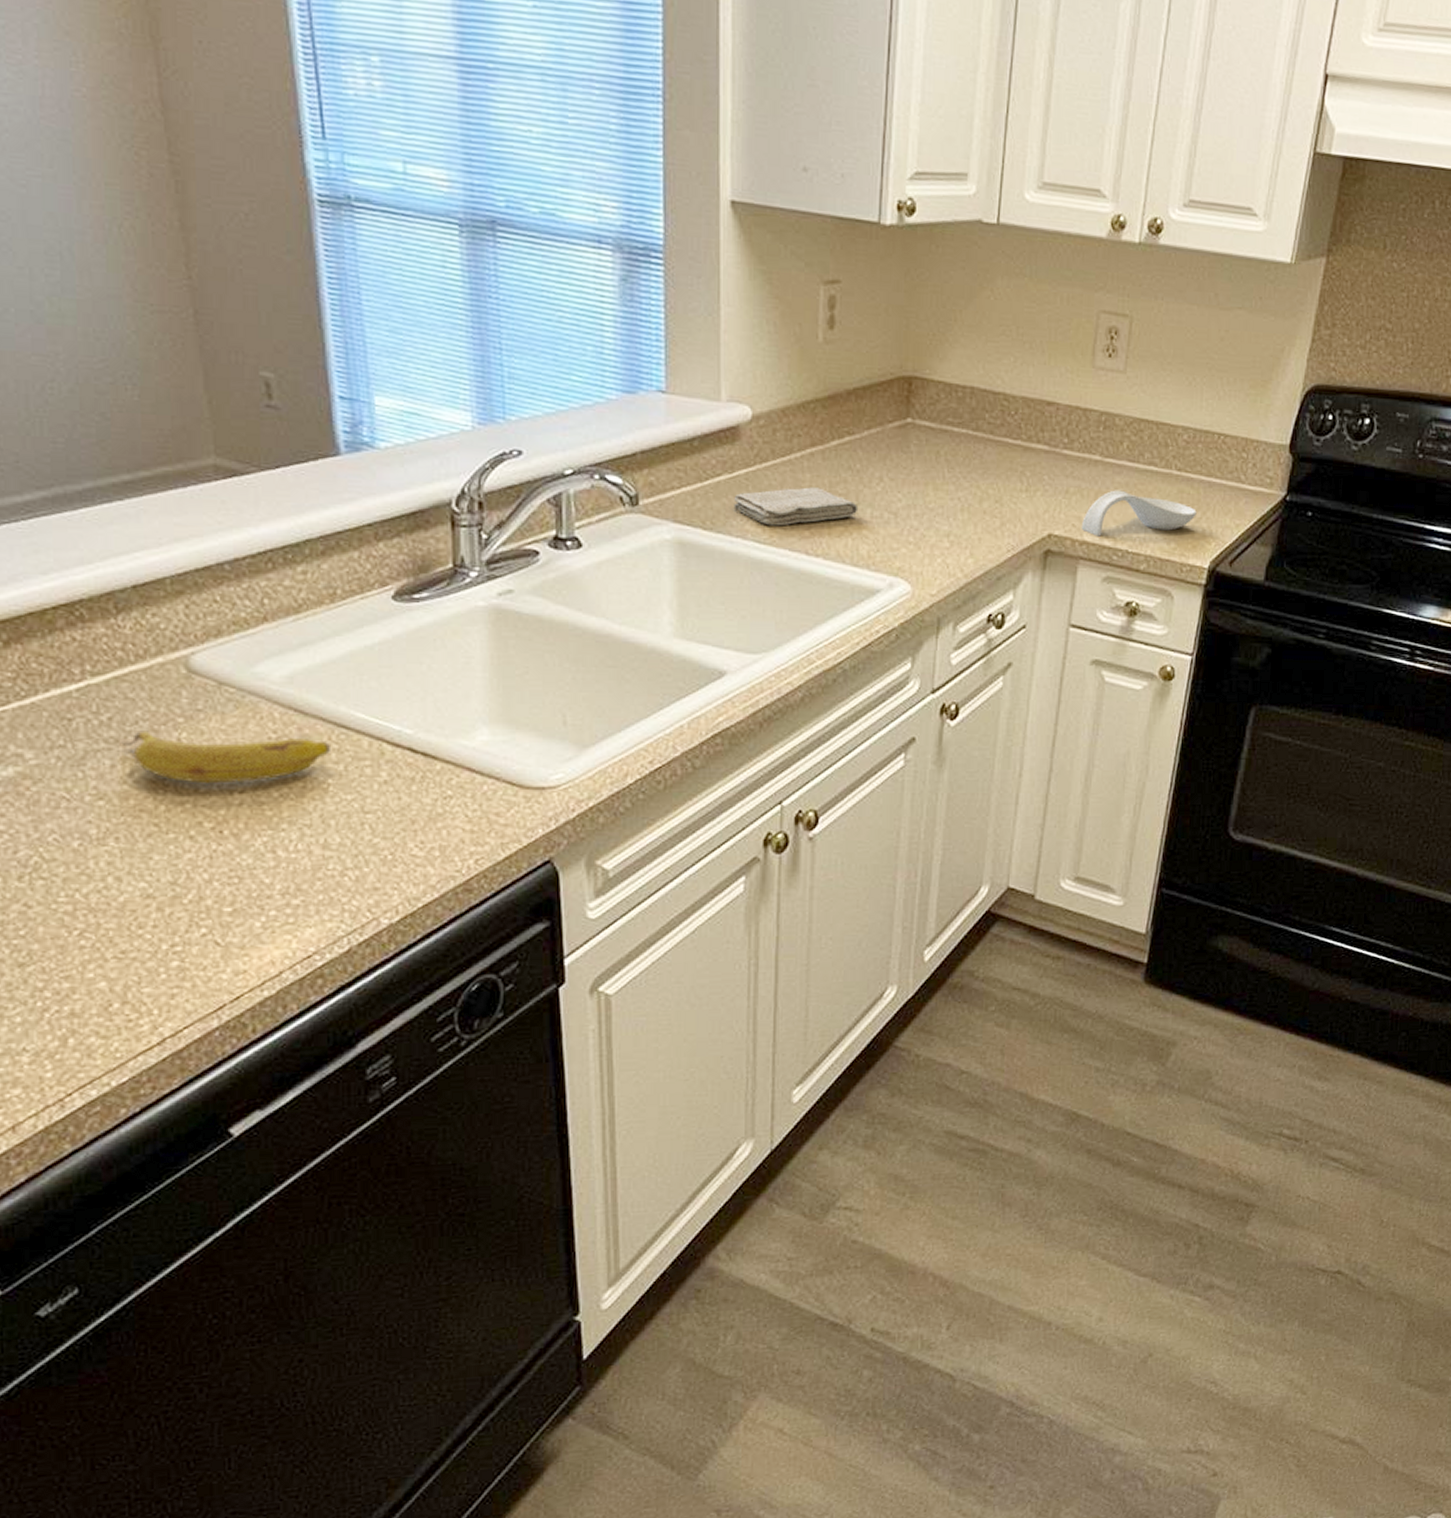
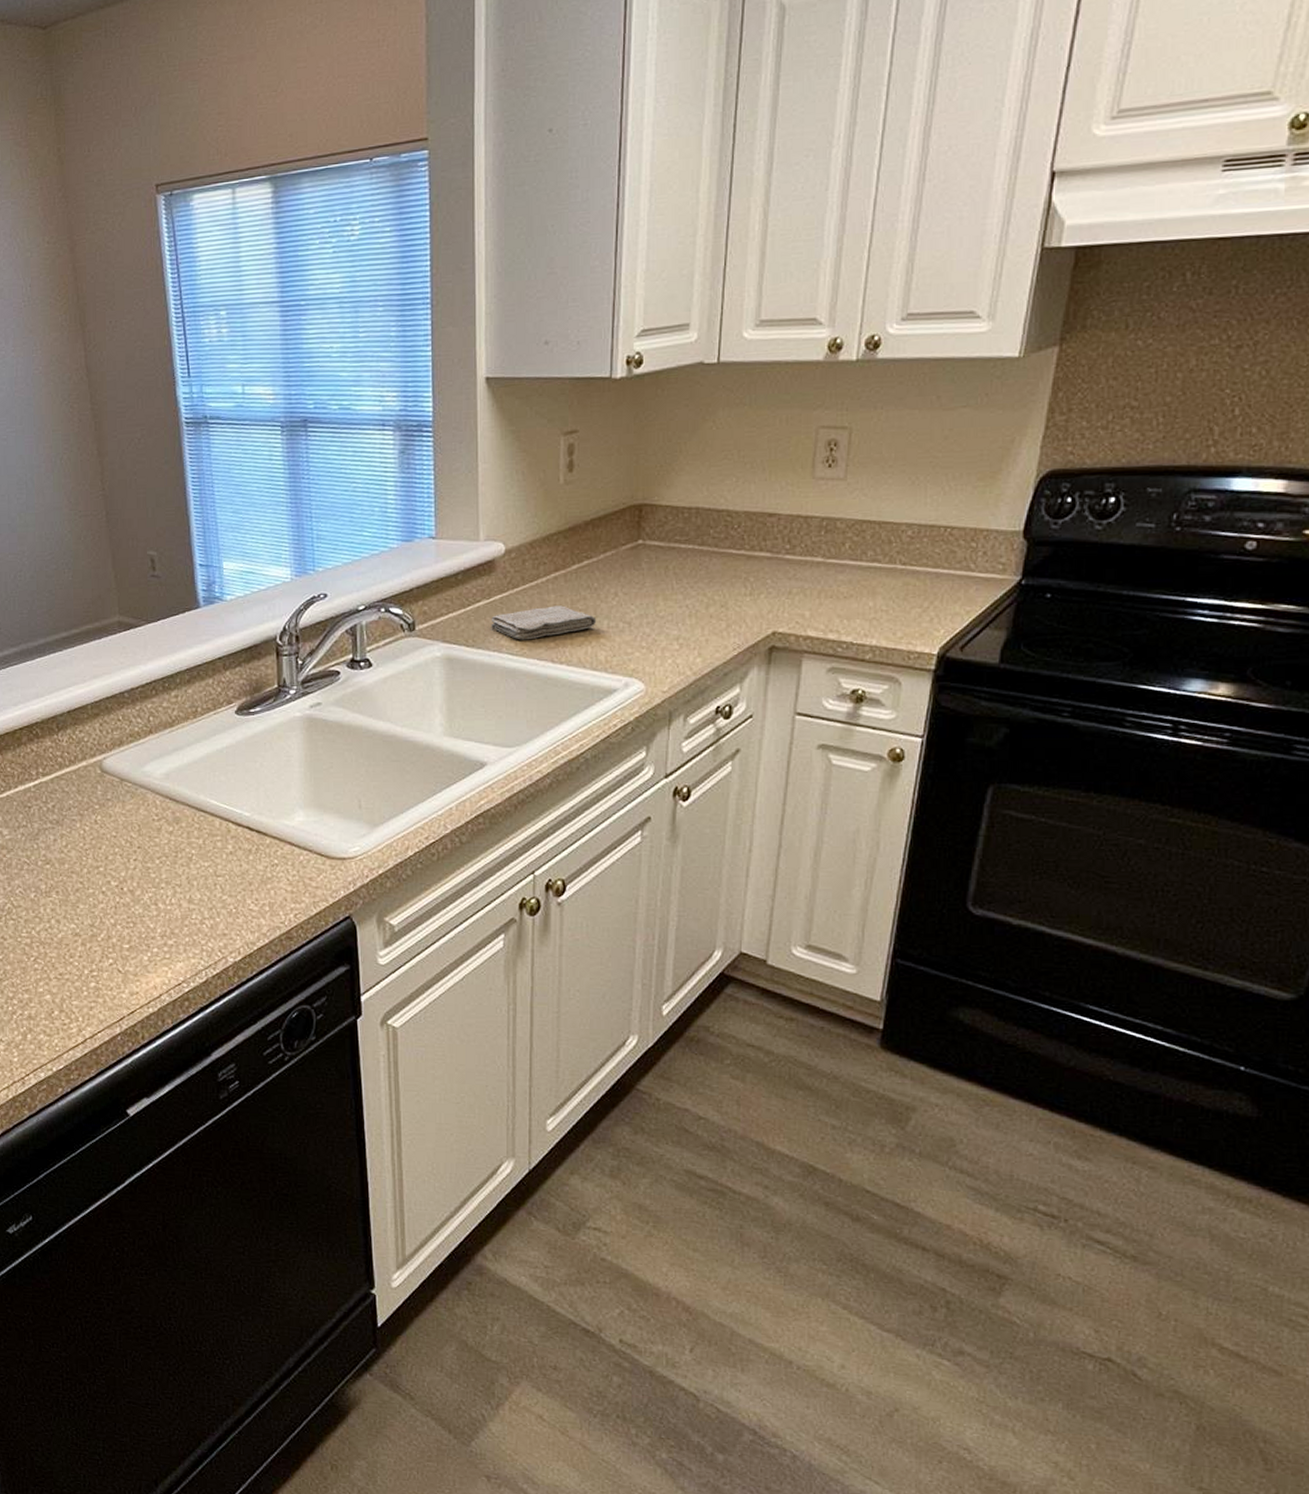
fruit: present [121,730,330,784] -> none [60,815,193,853]
spoon rest: present [1081,490,1197,537] -> none [804,587,923,631]

